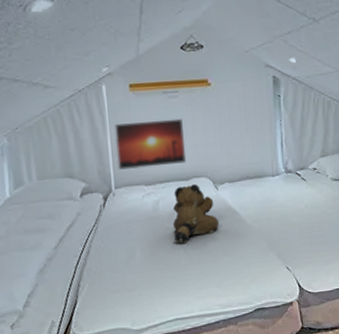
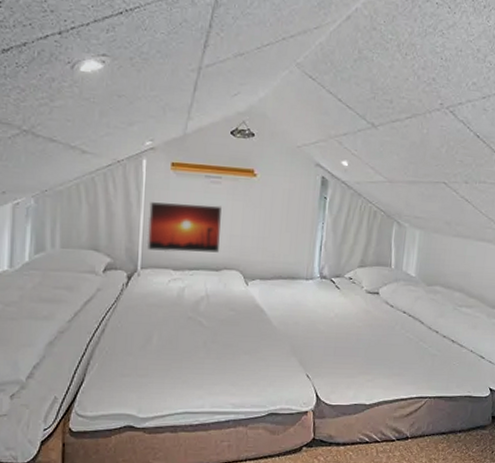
teddy bear: present [173,184,220,244] -> none [194,276,245,336]

